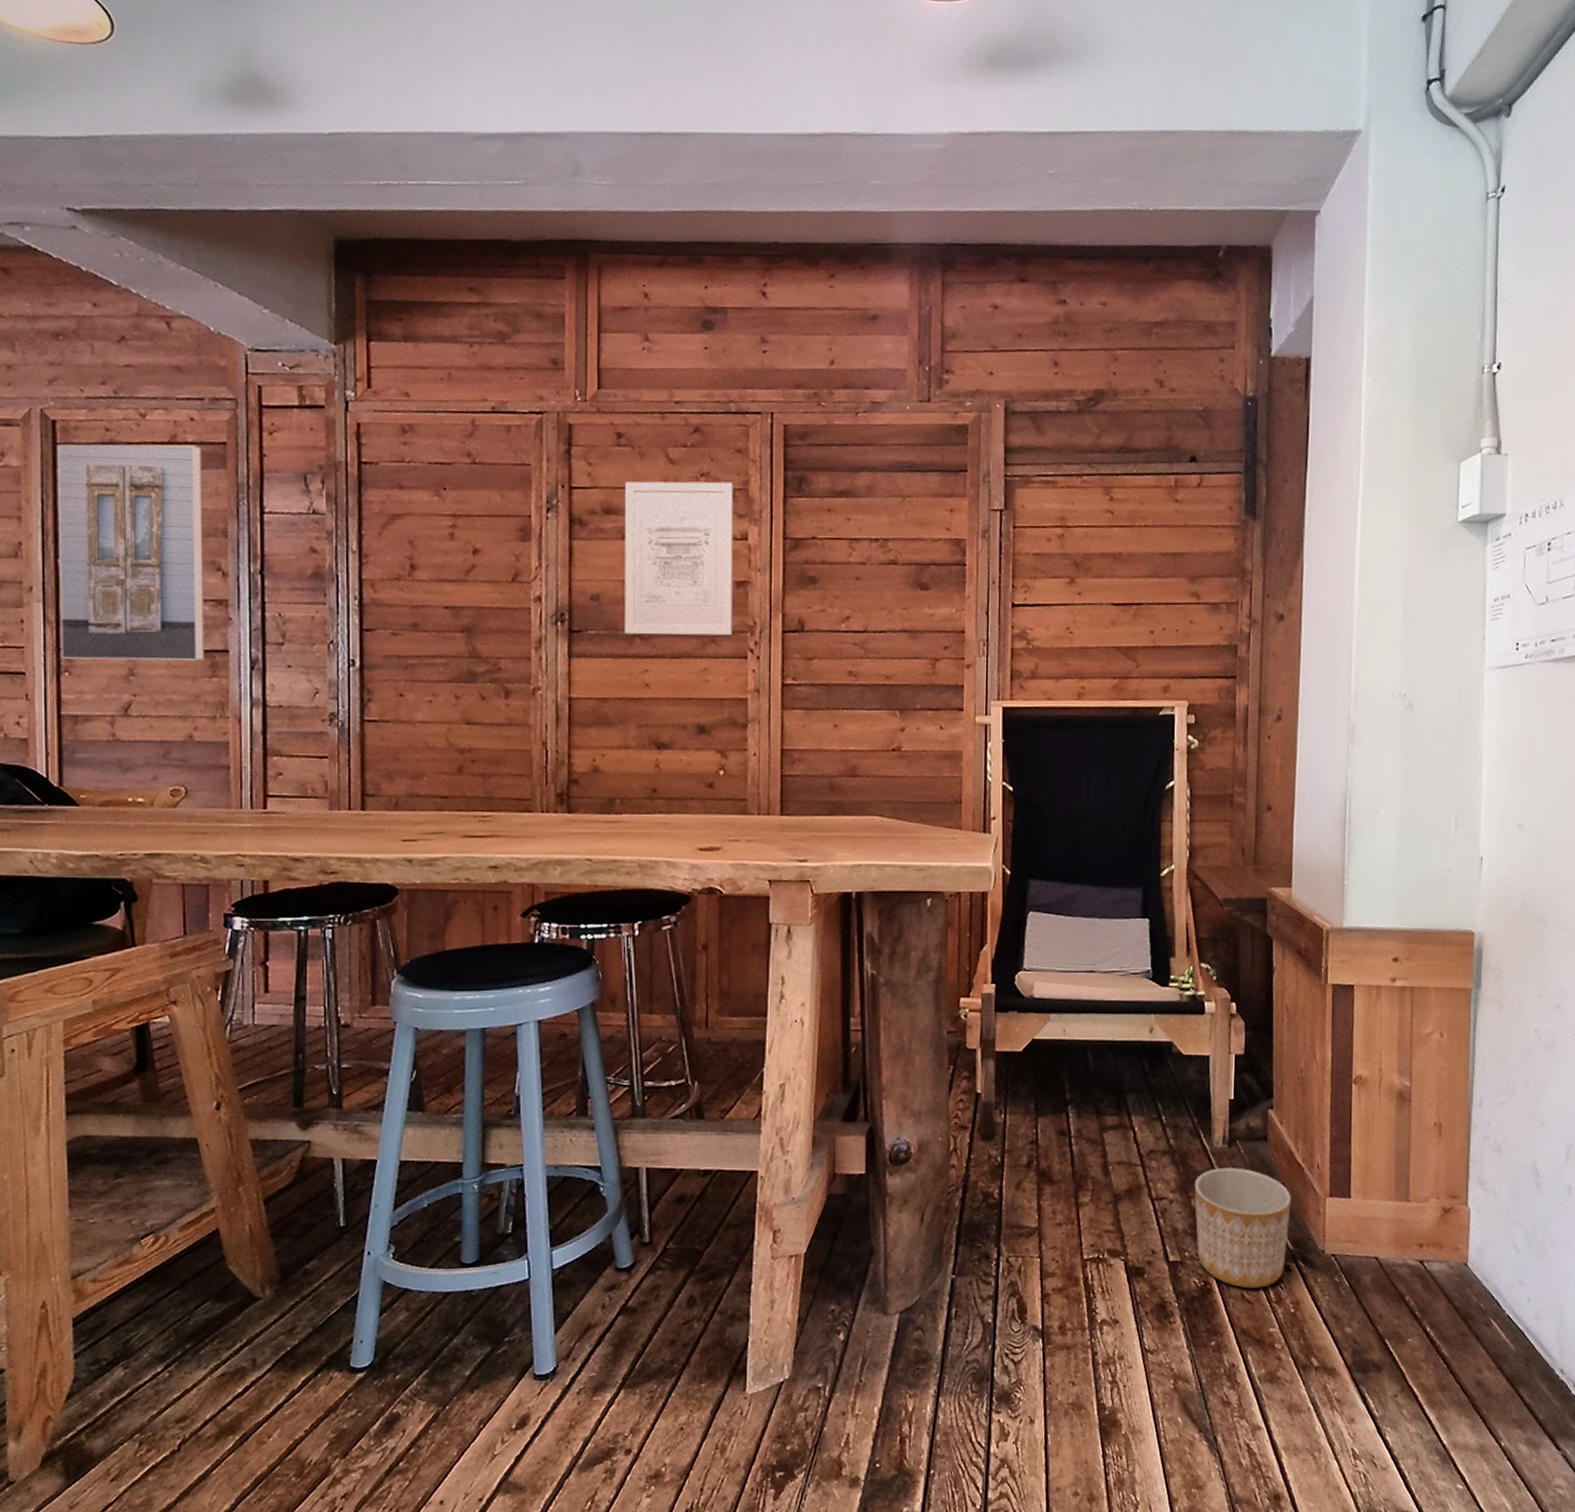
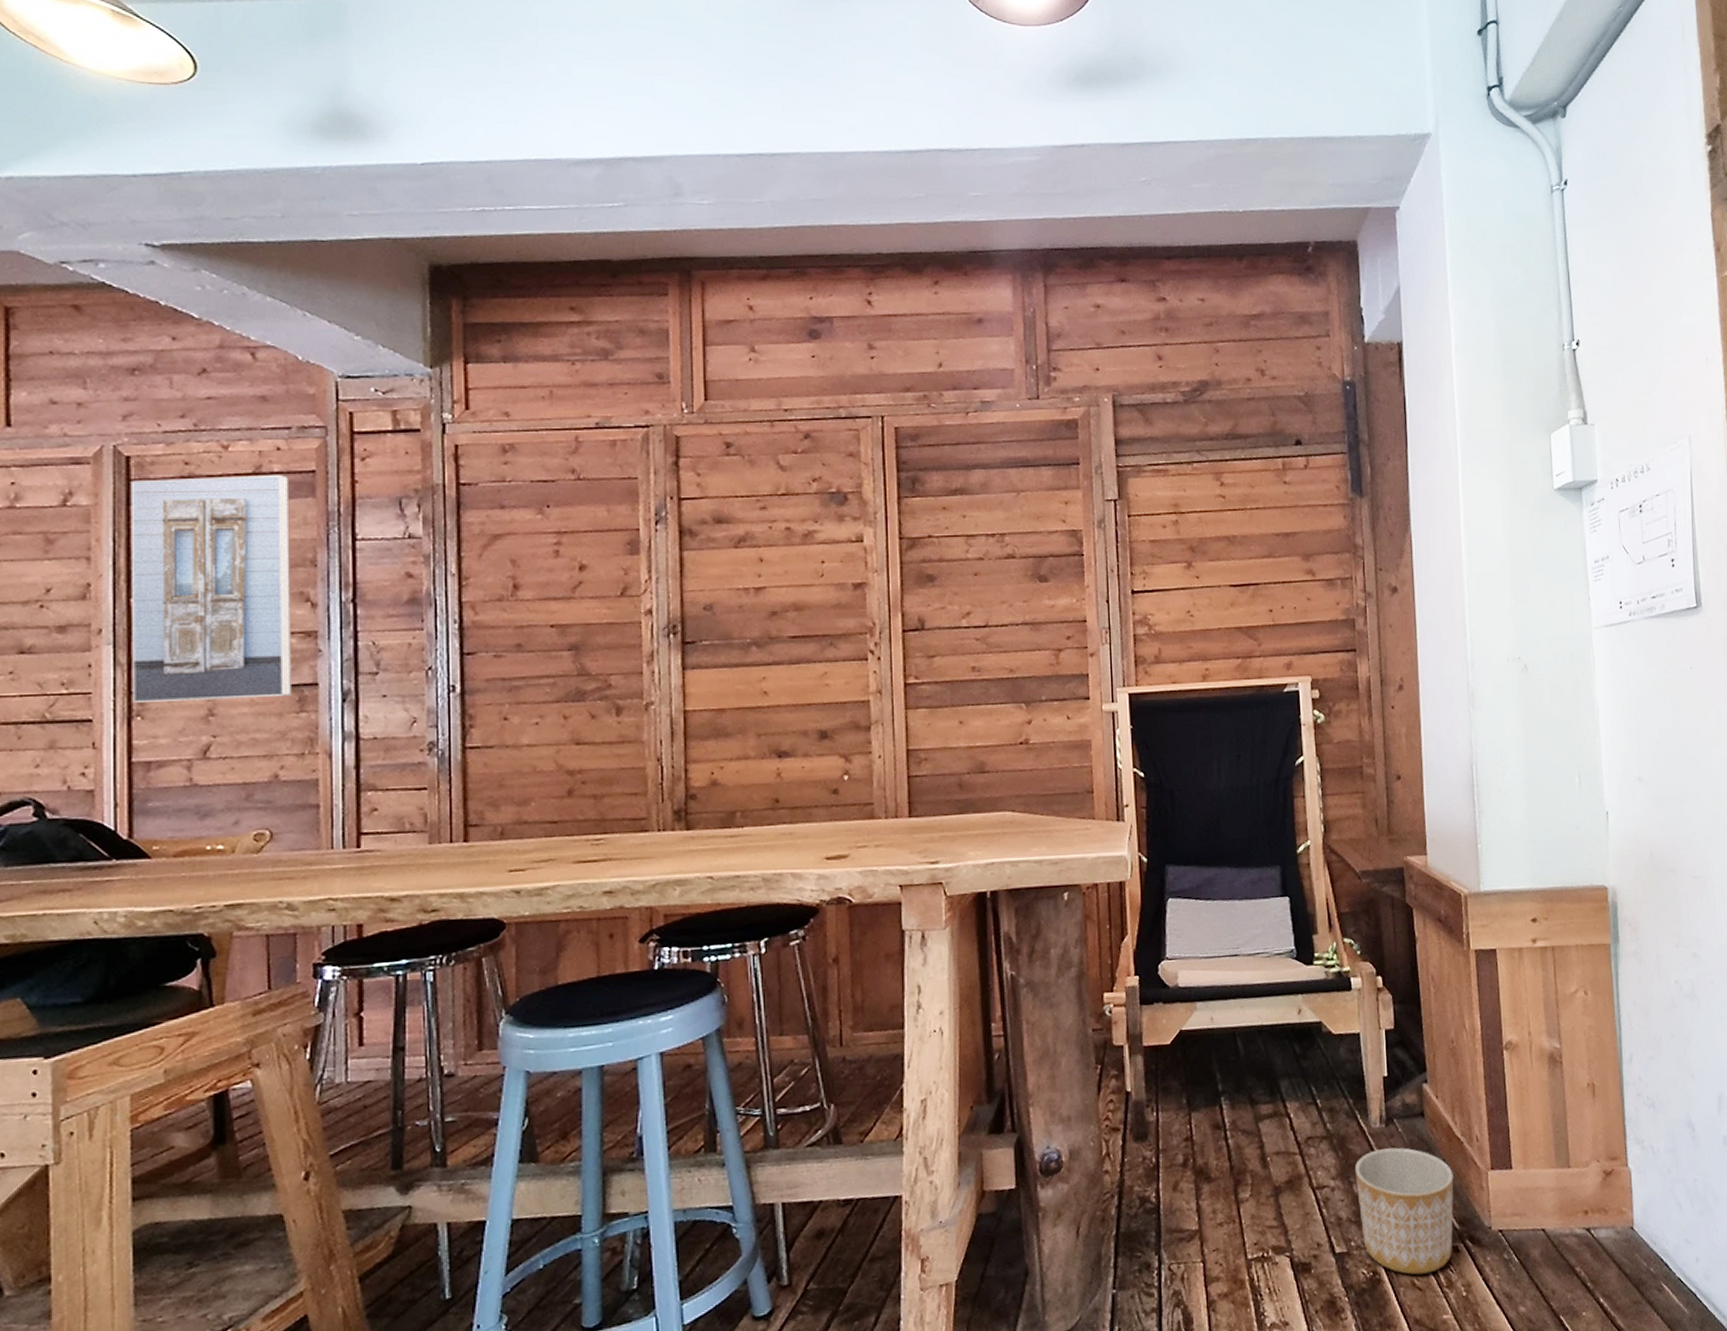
wall art: present [624,481,734,636] -> none [736,485,851,643]

